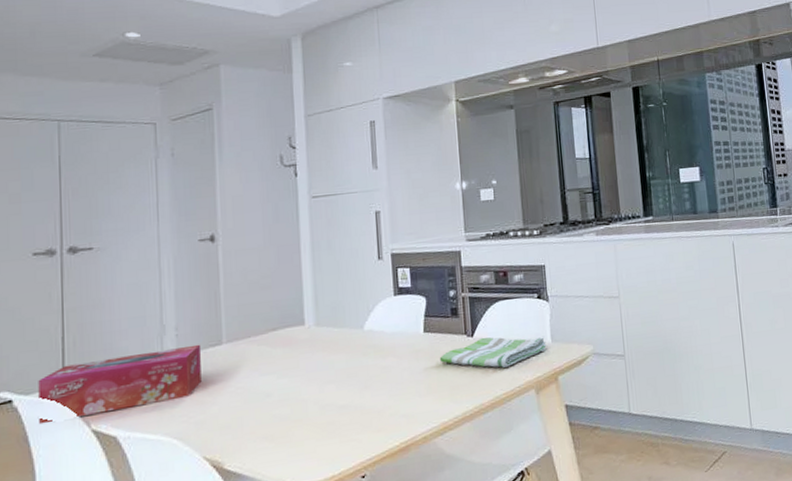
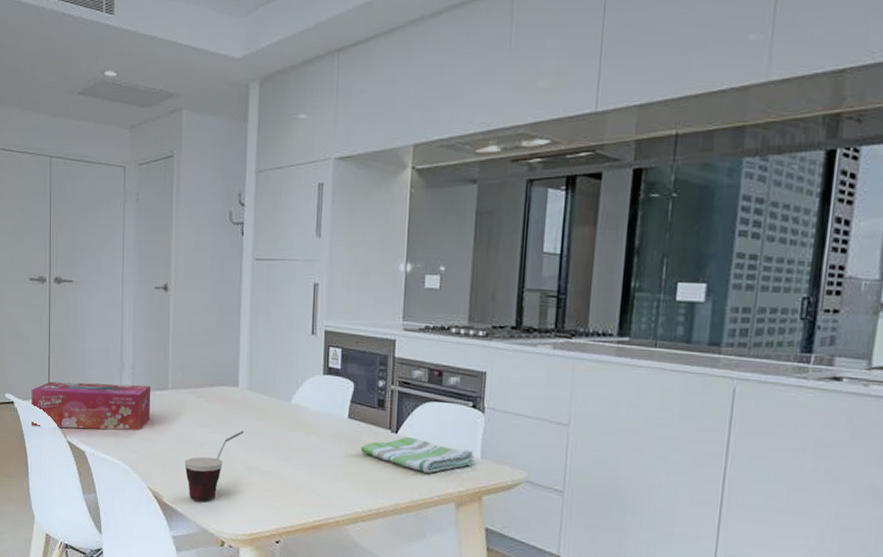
cup: none [247,369,315,458] -> present [184,431,243,501]

